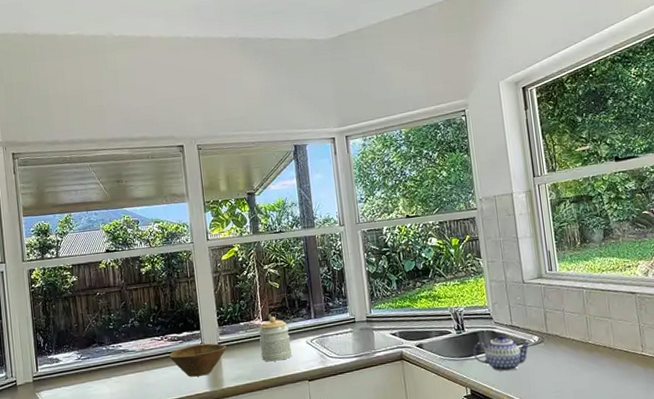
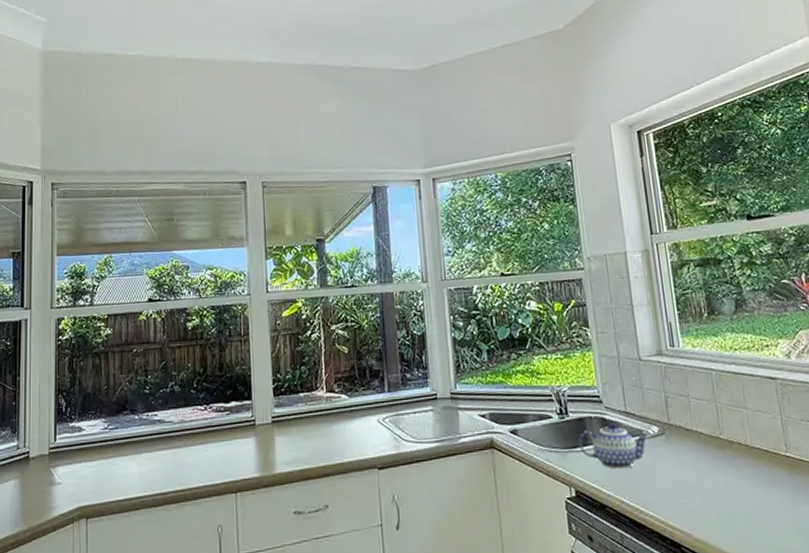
bowl: present [169,343,227,377] -> none [212,416,282,458]
jar: present [259,317,292,362] -> none [321,388,360,443]

